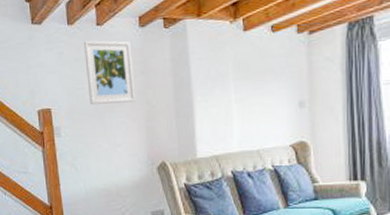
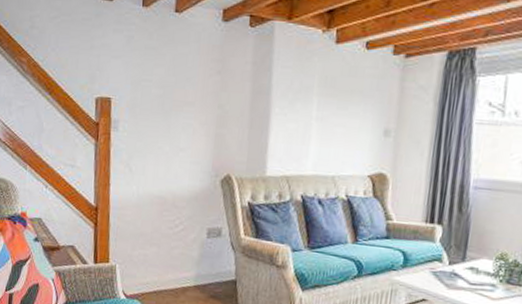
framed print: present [84,40,135,105] -> none [155,28,210,104]

